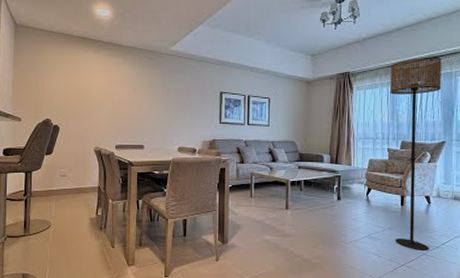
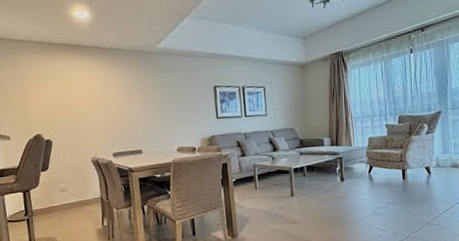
floor lamp: present [390,57,442,250] -> none [383,26,434,221]

